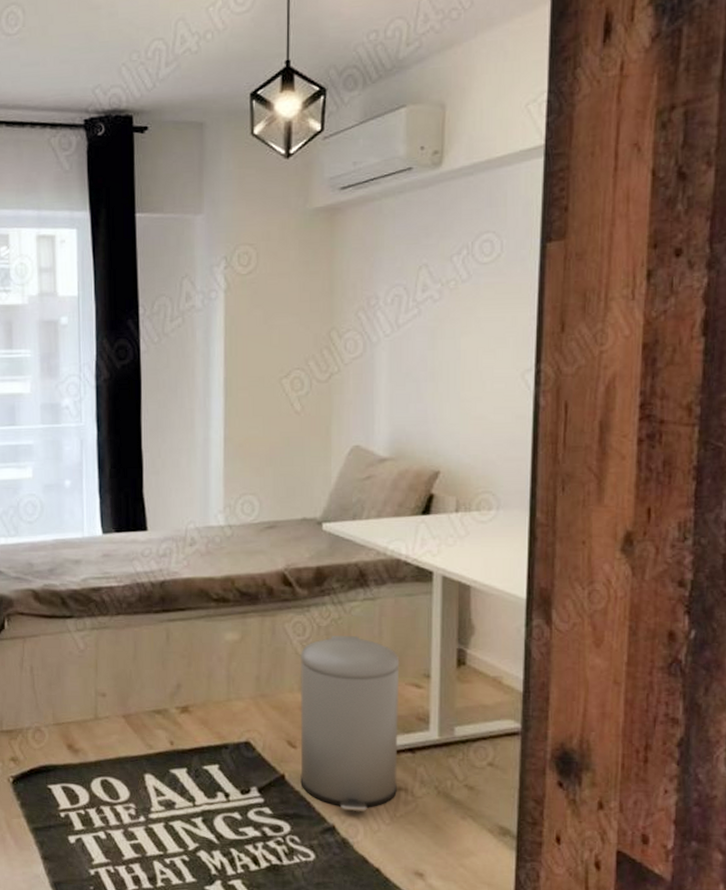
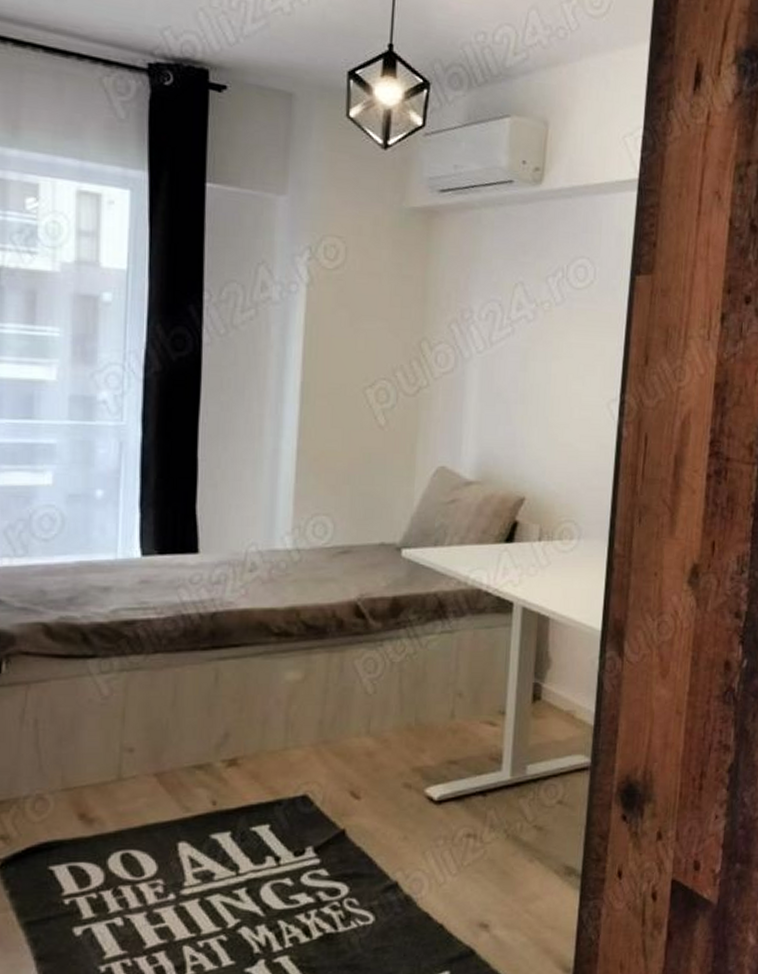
pedal bin: present [300,635,400,812] -> none [362,671,475,865]

